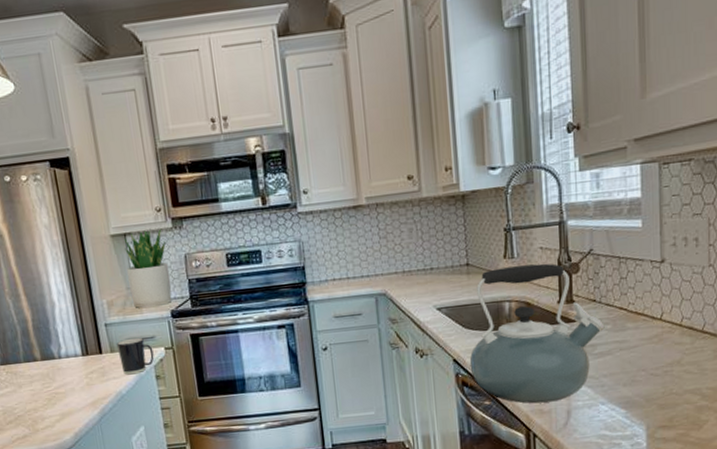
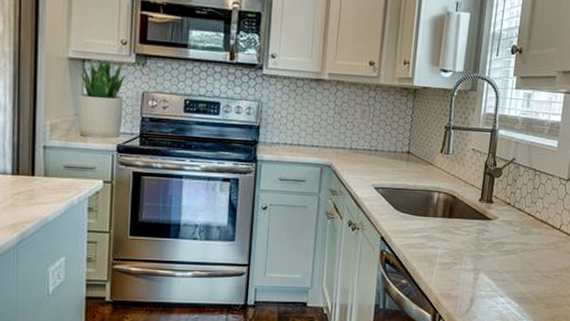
mug: present [116,337,154,375] -> none [52,165,91,203]
kettle: present [469,263,605,404] -> none [394,161,514,289]

